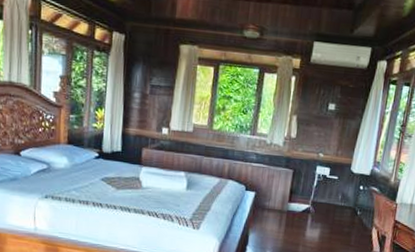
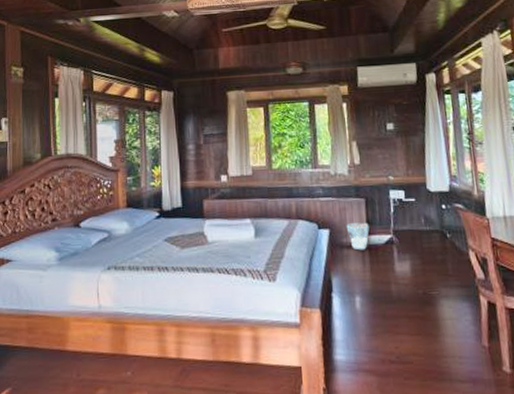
waste basket: none [271,189,293,215] -> present [346,222,370,251]

